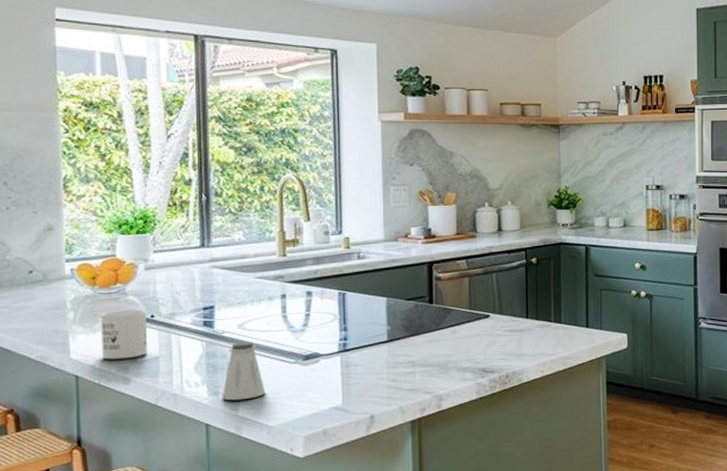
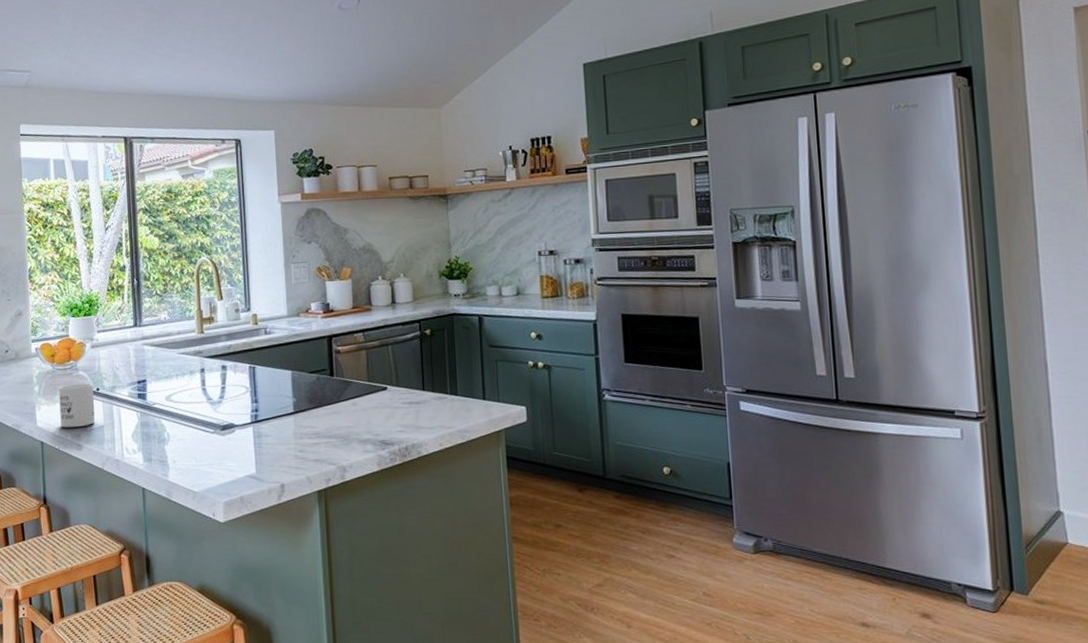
saltshaker: present [222,342,266,401] -> none [154,413,191,467]

